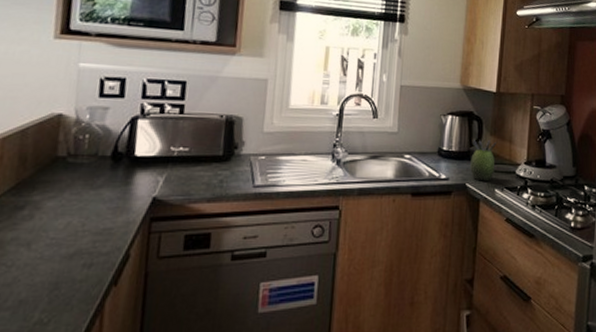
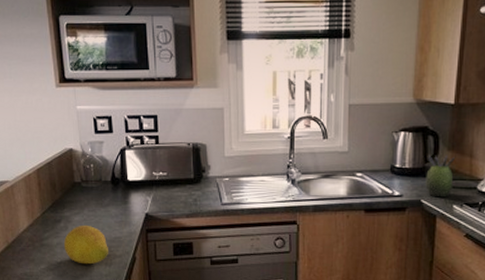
fruit: none [21,212,91,267] -> present [63,225,108,265]

